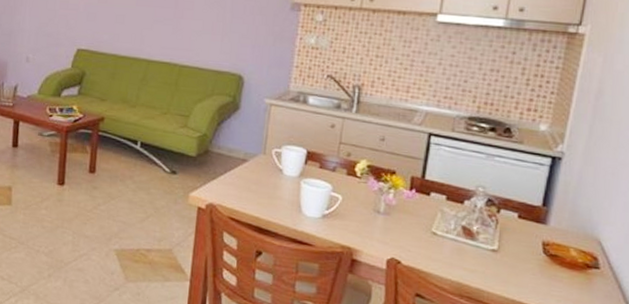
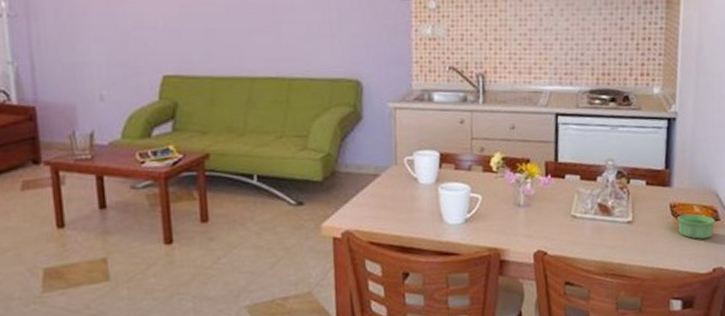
ramekin: none [548,254,594,284] -> present [677,214,716,239]

